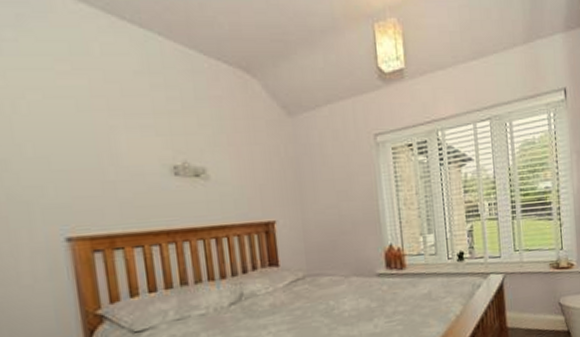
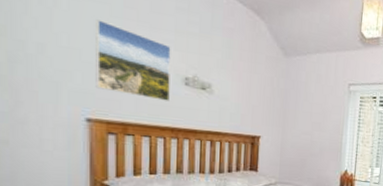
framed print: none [61,118,159,200] -> present [95,19,171,101]

